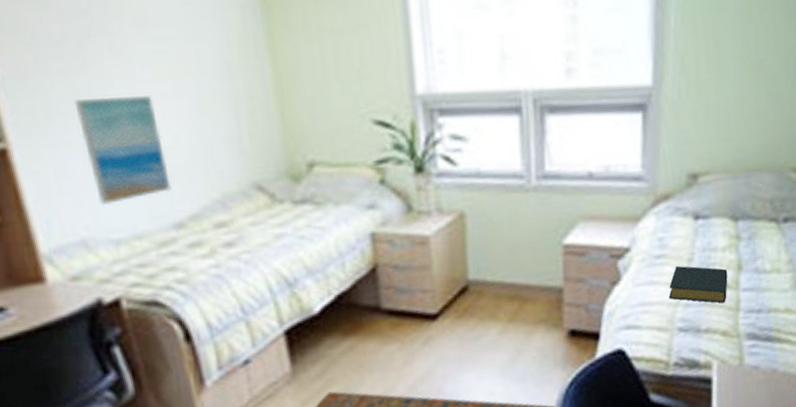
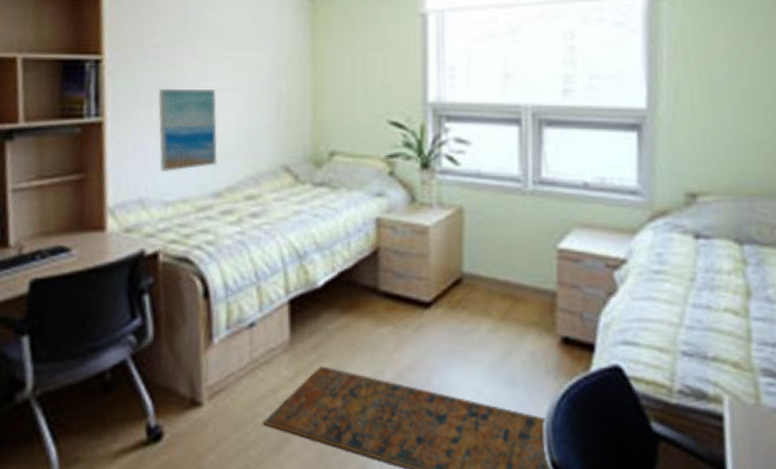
hardback book: present [668,265,728,303] -> none [669,283,736,331]

